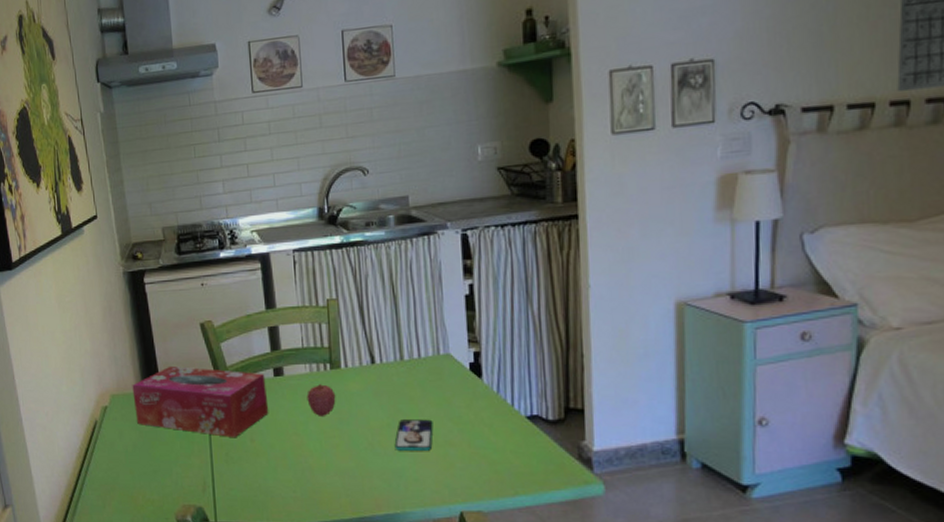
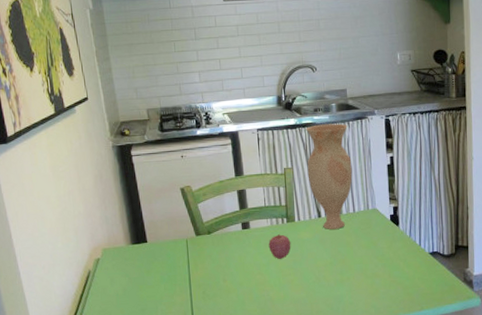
tissue box: present [132,365,269,438] -> none [121,223,238,280]
vase: none [355,241,417,380] -> present [306,123,353,229]
smartphone: present [394,419,433,451] -> none [335,258,364,282]

